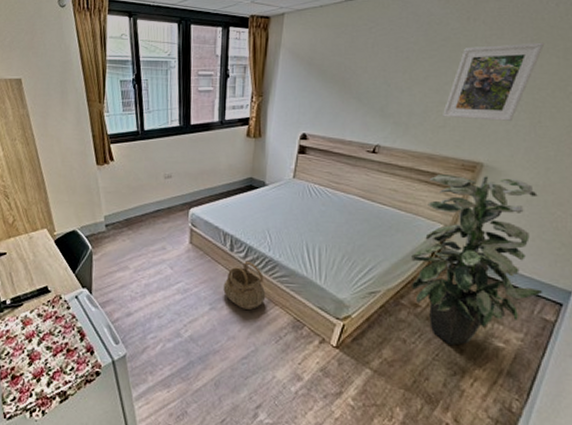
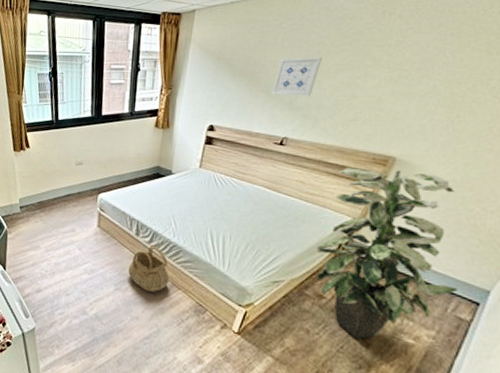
wall art: none [363,63,411,103] -> present [271,57,322,96]
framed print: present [443,42,545,121] -> none [354,36,466,115]

